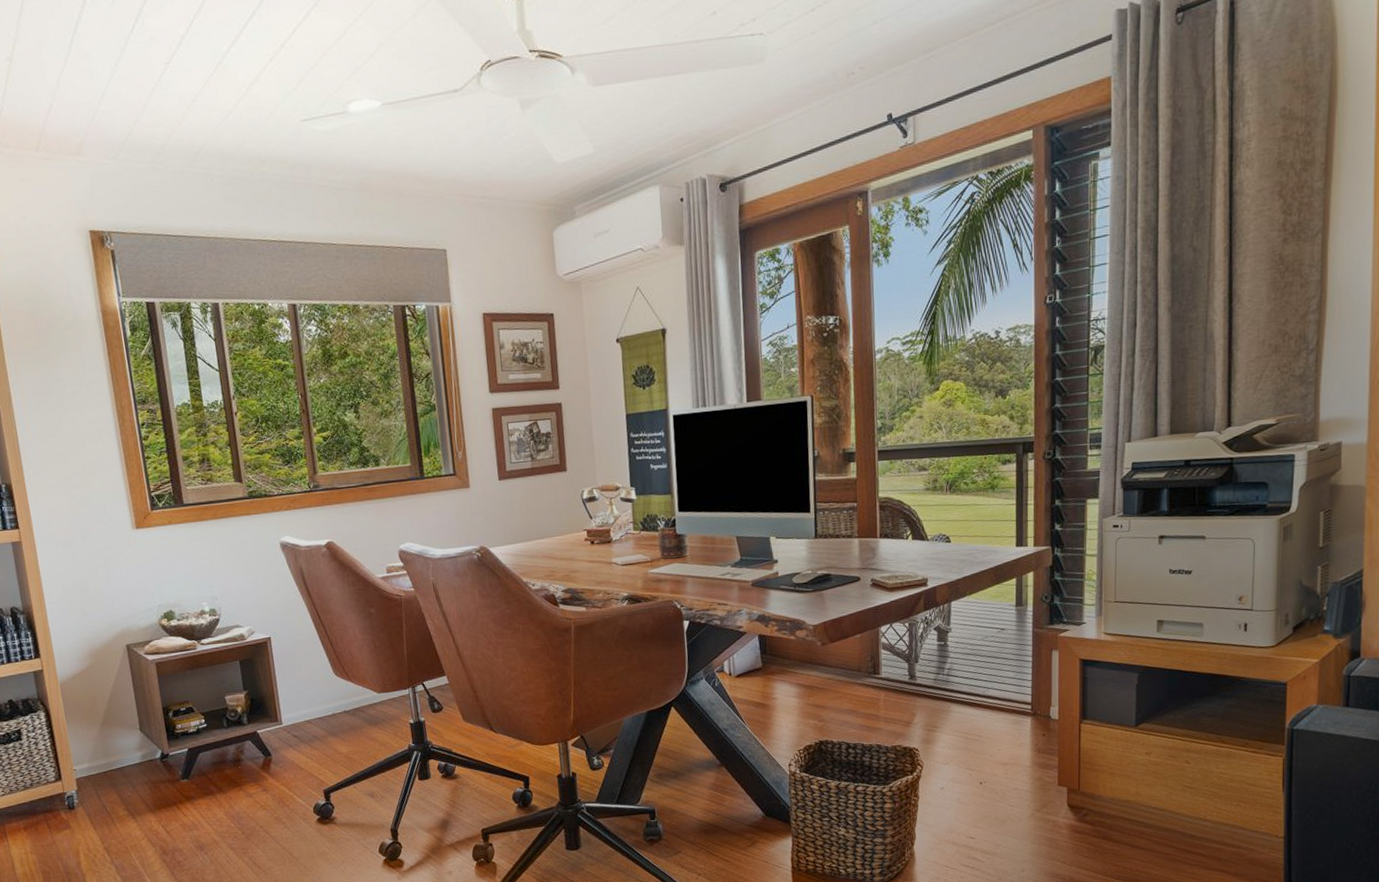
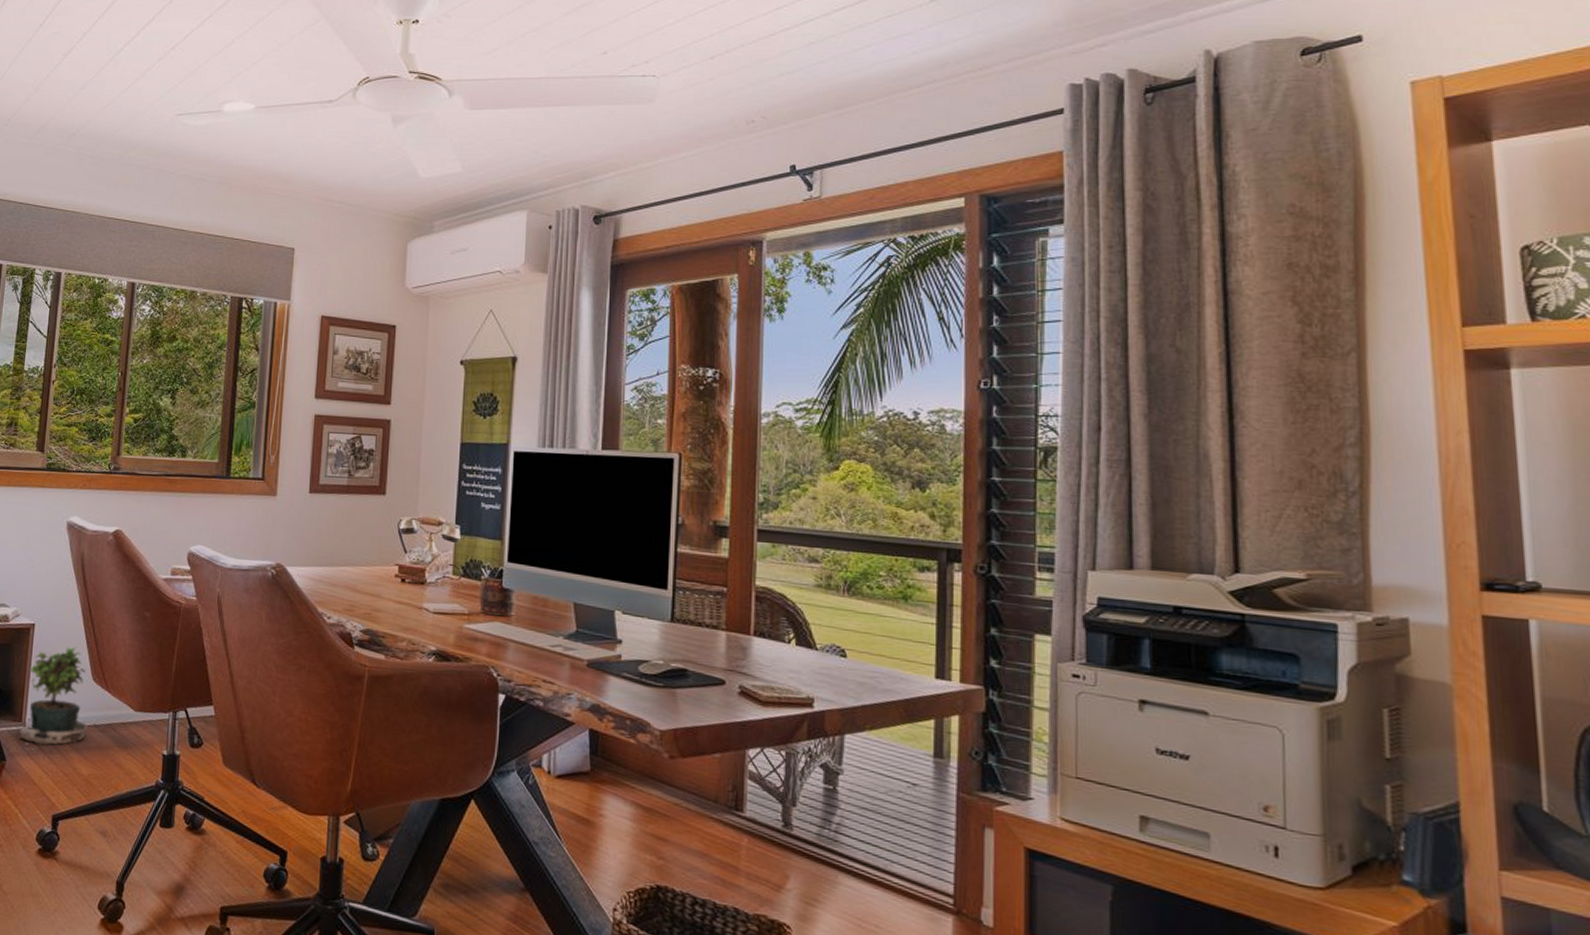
potted plant: none [274,649,339,744] -> present [18,646,87,750]

